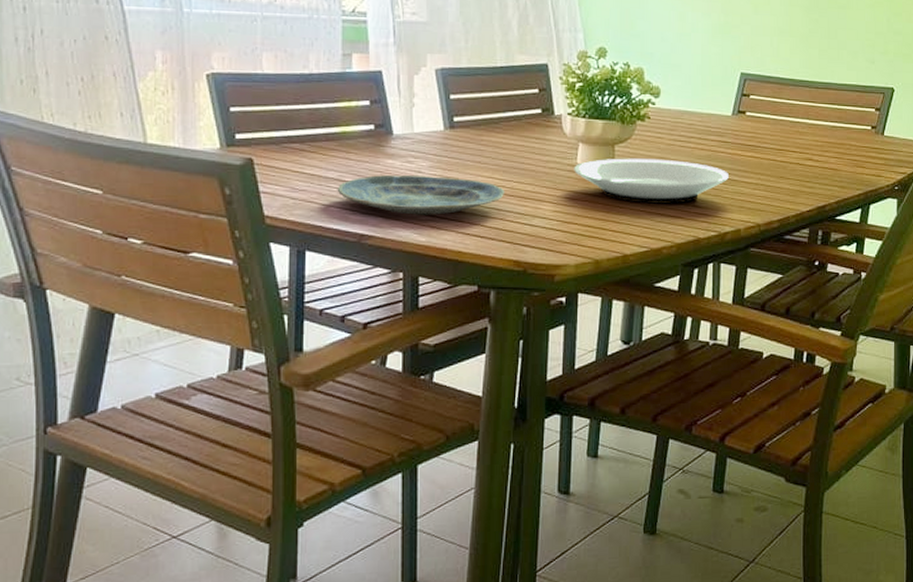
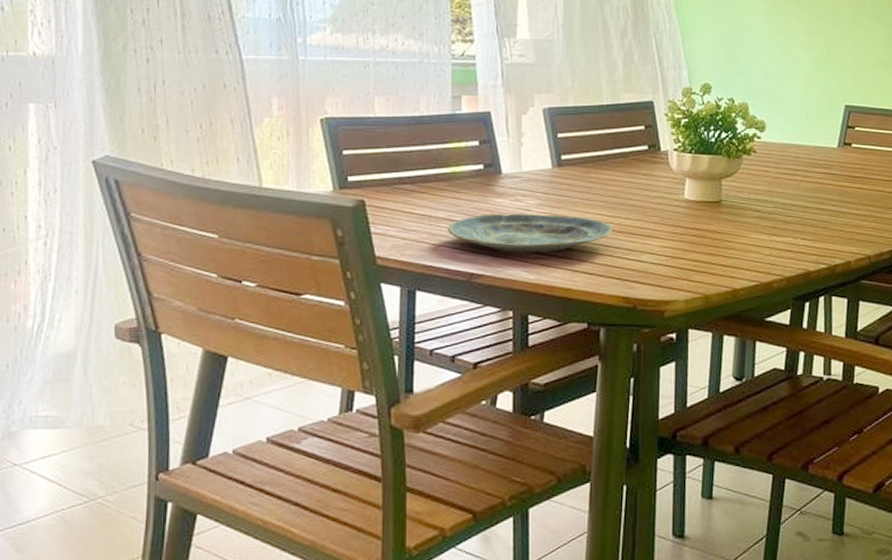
plate: present [574,158,729,204] -> none [681,192,837,237]

